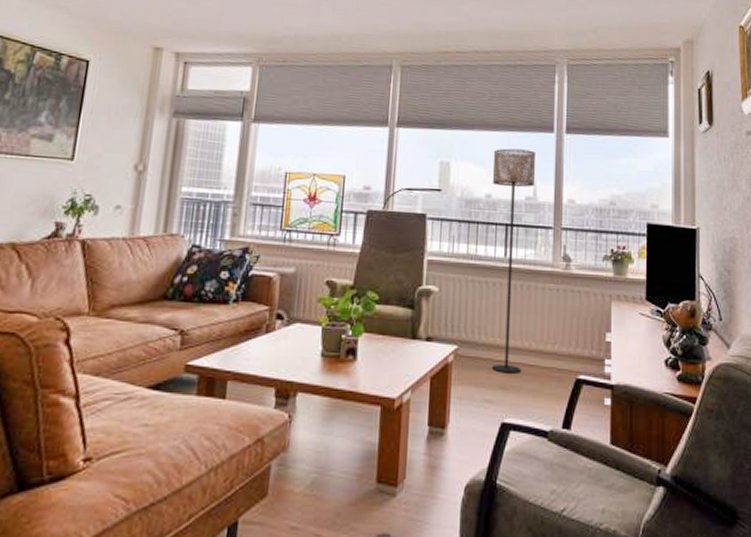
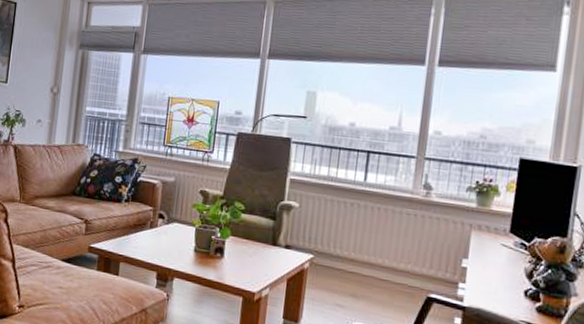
floor lamp: present [491,148,536,374] -> none [344,80,405,285]

